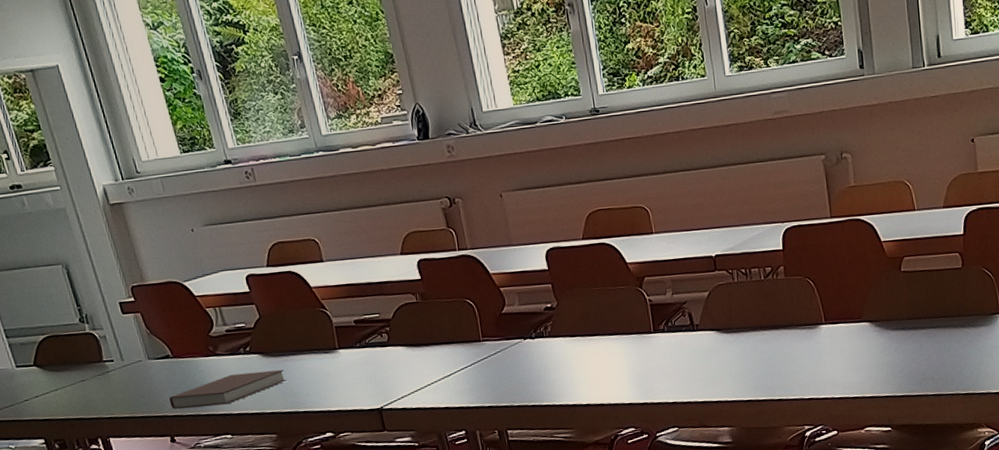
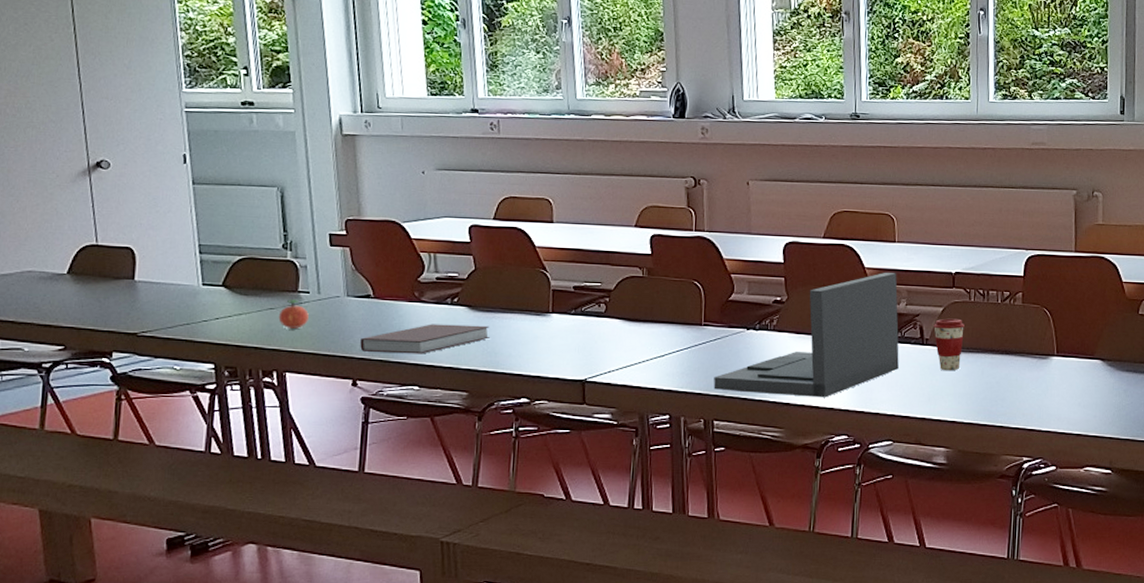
apple: none [90,368,119,397] -> present [278,298,309,329]
laptop: none [500,264,674,401] -> present [713,273,899,398]
coffee cup: none [701,301,733,354] -> present [934,318,964,371]

